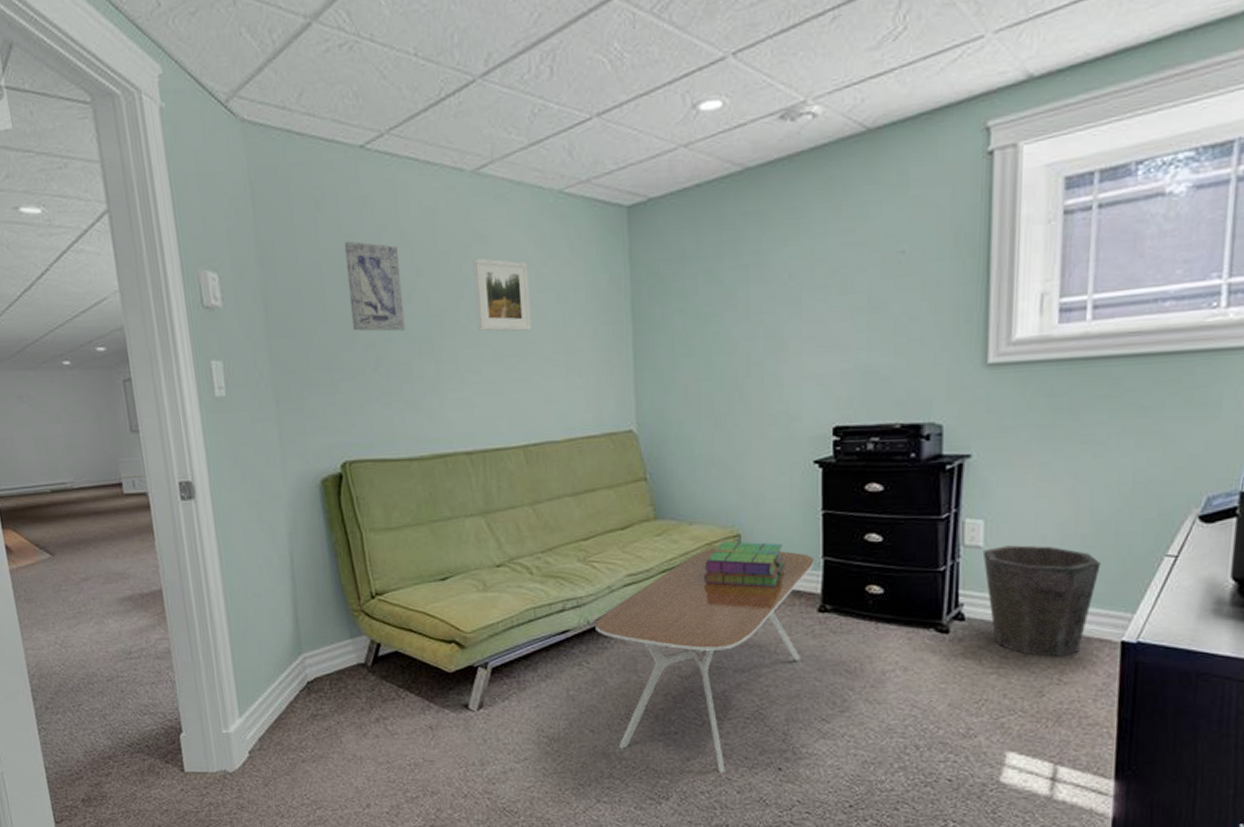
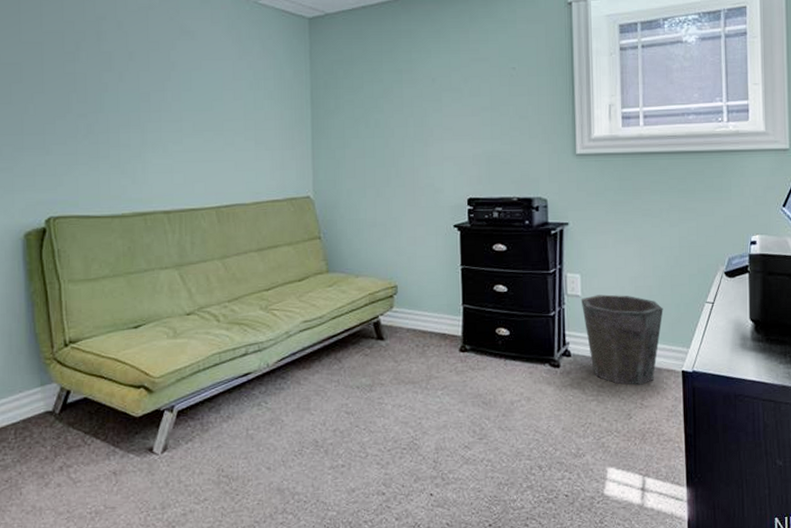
wall art: present [344,241,406,332] -> none [65,26,116,104]
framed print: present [472,257,531,332] -> none [179,48,227,111]
coffee table: present [595,548,814,773] -> none [274,297,455,502]
stack of books: present [703,541,785,588] -> none [367,291,433,331]

